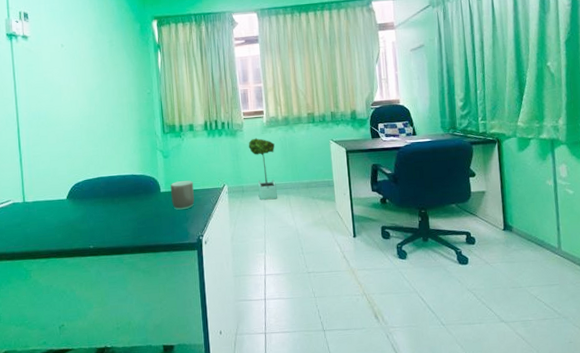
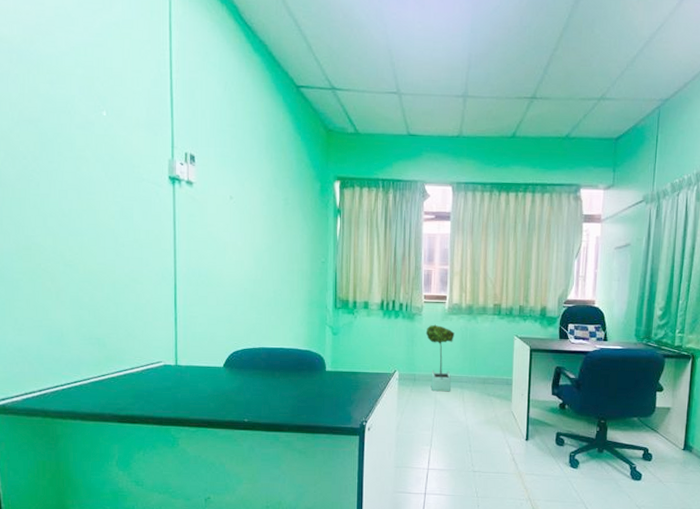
mug: present [170,180,195,210] -> none [337,361,362,392]

